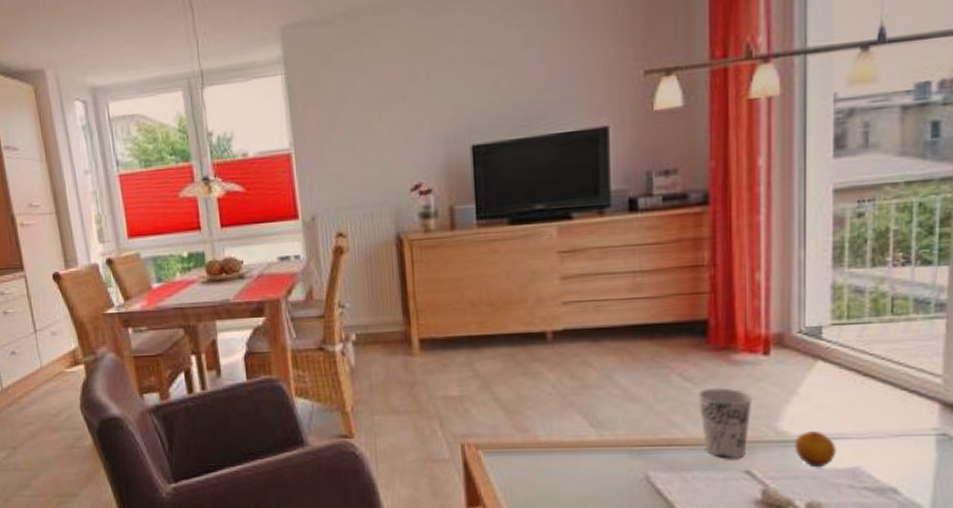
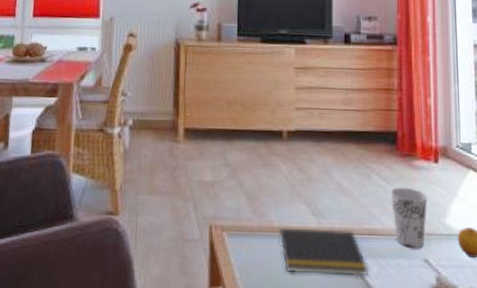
notepad: none [547,441,668,492] -> present [278,227,369,276]

